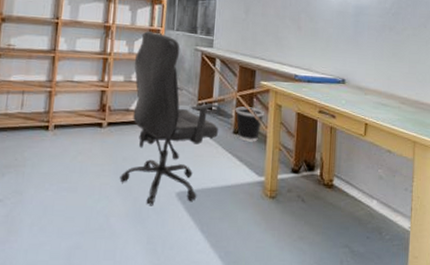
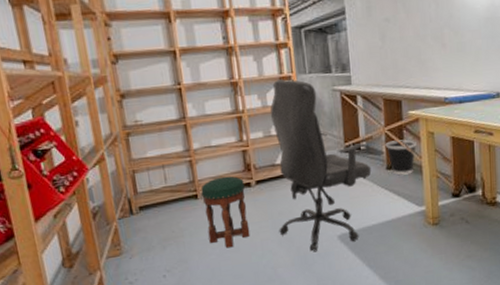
stool: none [49,112,96,187] -> present [200,176,250,248]

